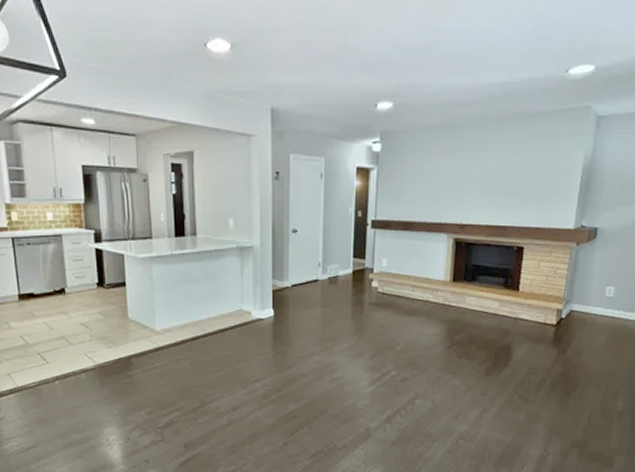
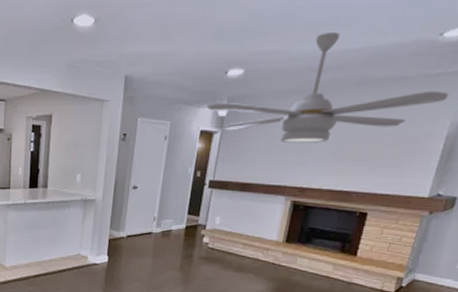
ceiling fan: none [360,67,580,178] -> present [206,32,449,143]

